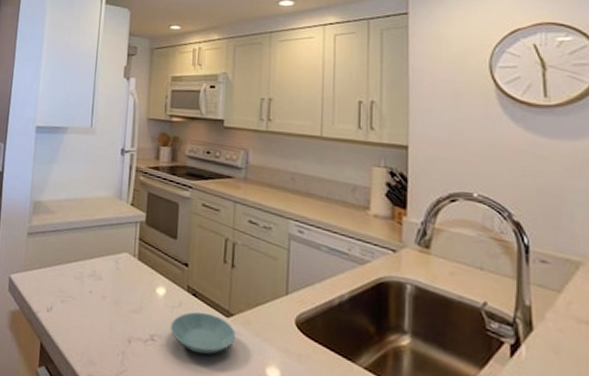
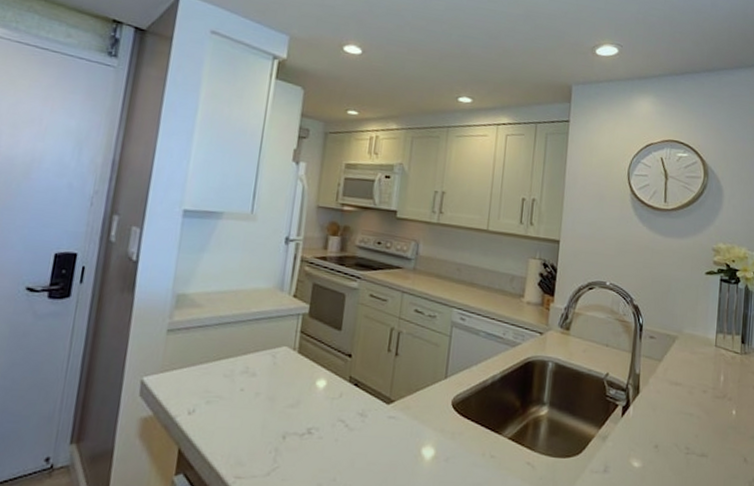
saucer: present [171,312,236,355] -> none [329,401,395,442]

